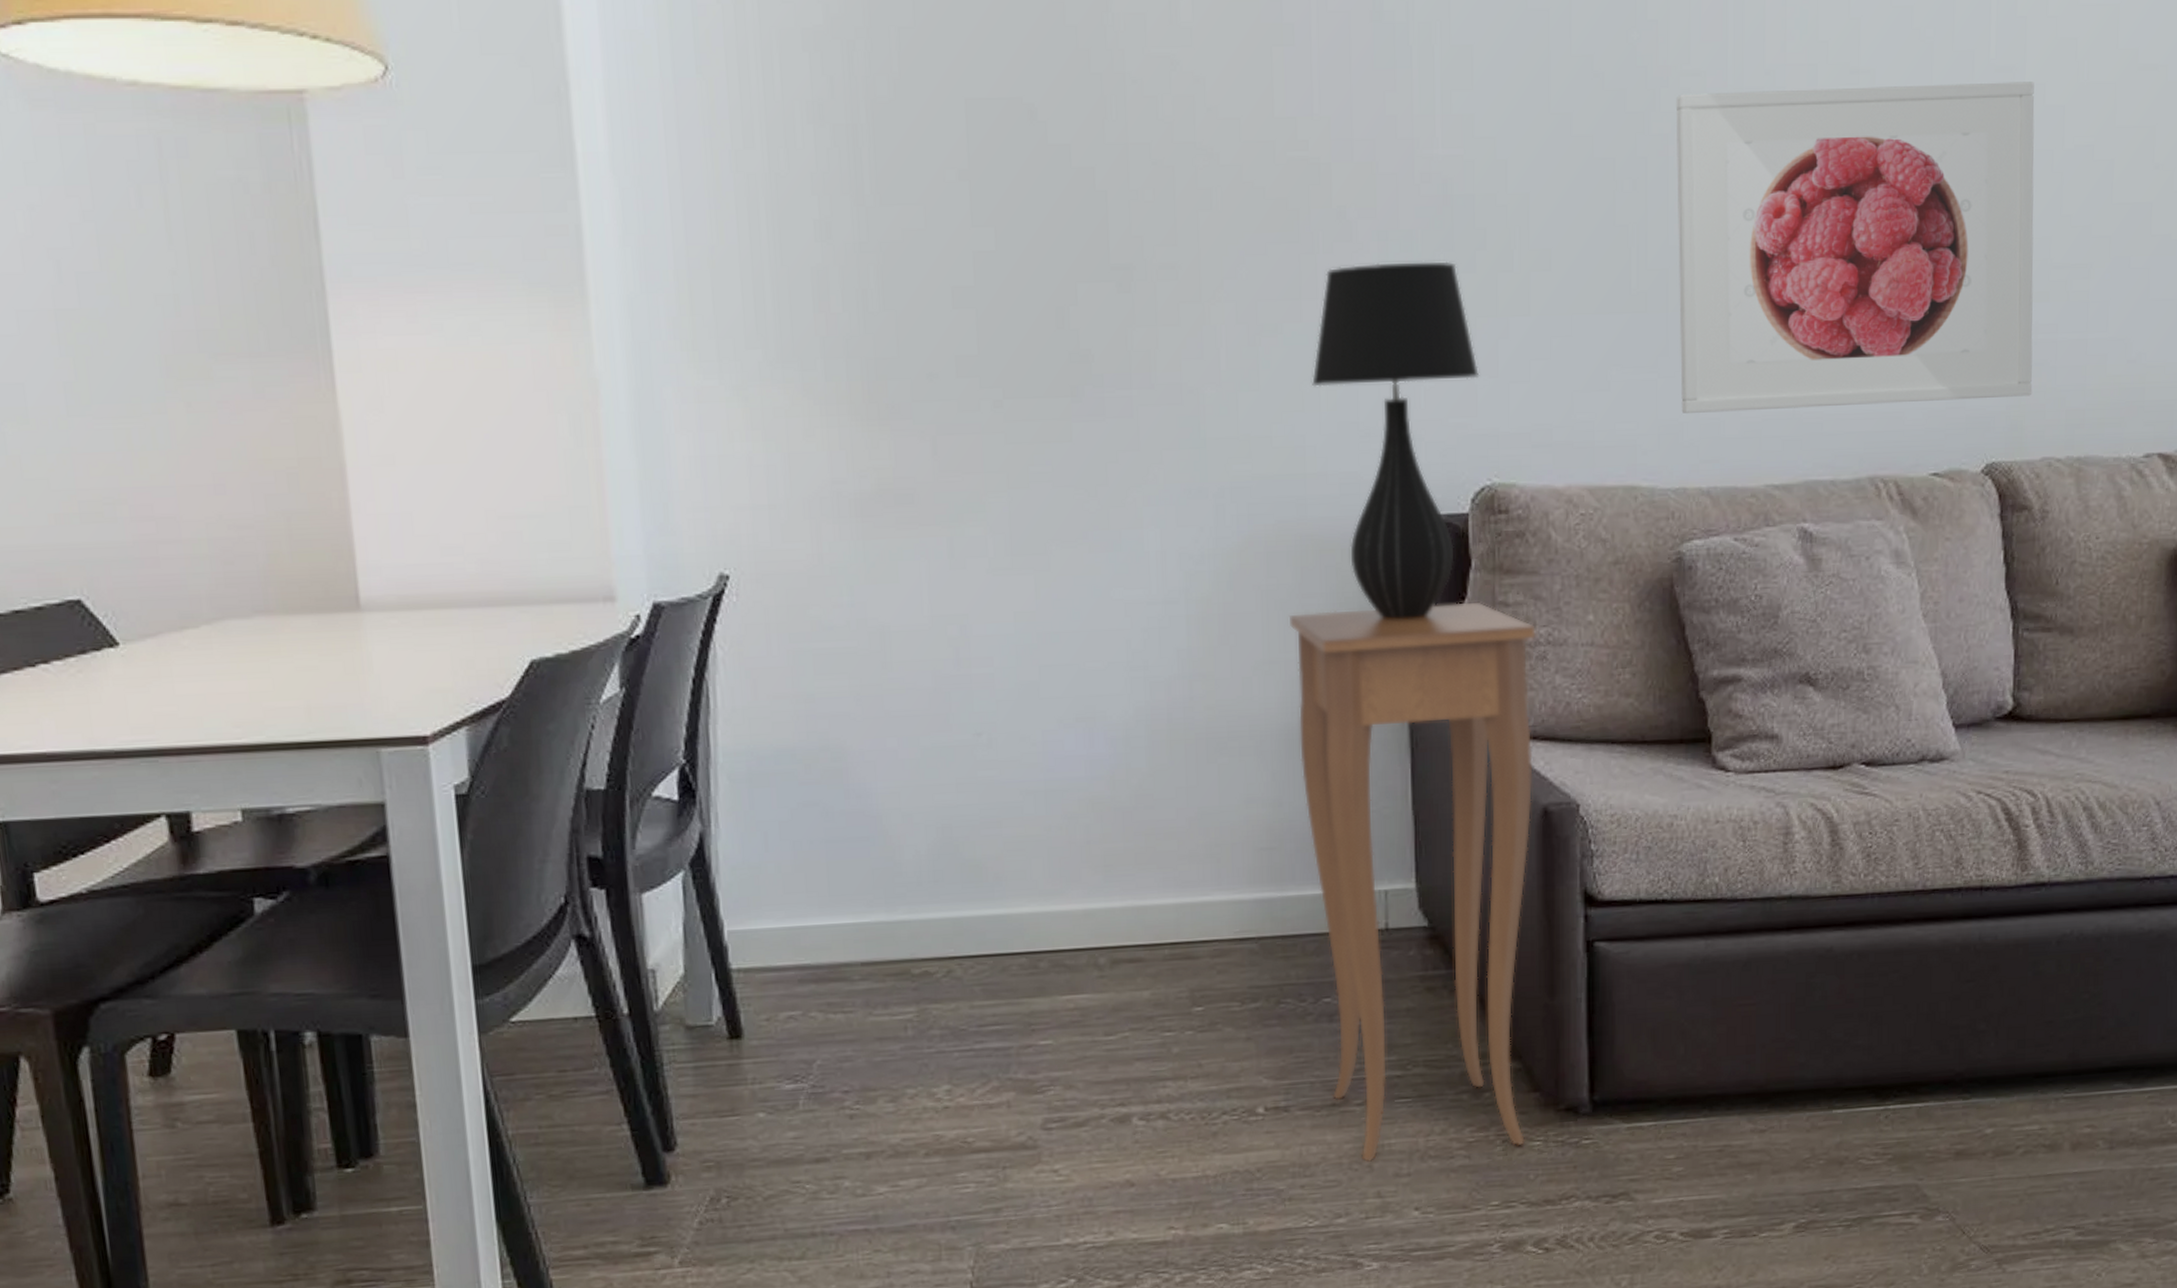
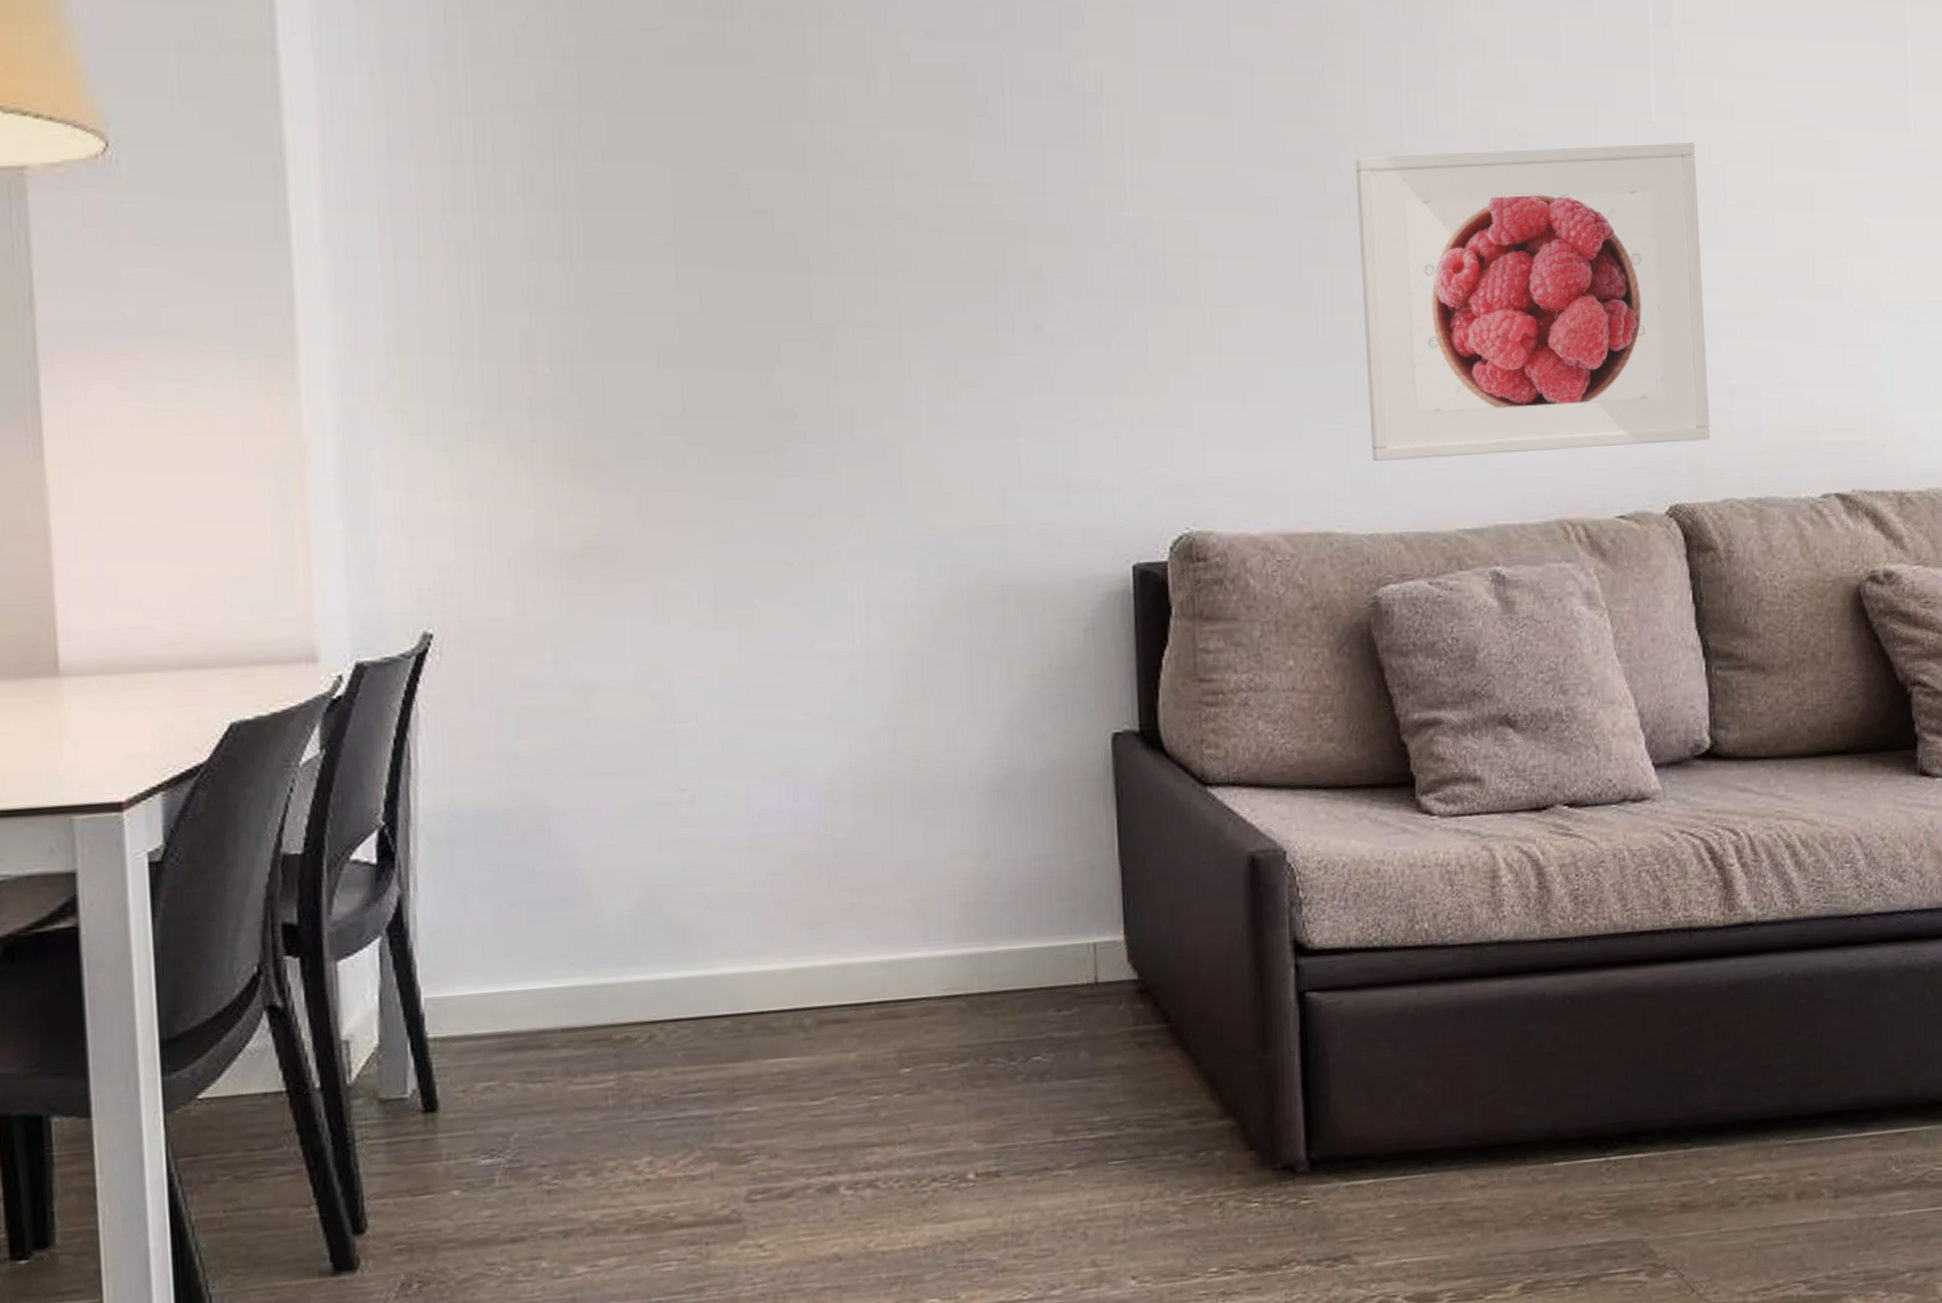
side table: present [1288,601,1536,1163] -> none [992,649,1242,1230]
table lamp: present [1311,261,1480,620] -> none [1010,317,1175,669]

